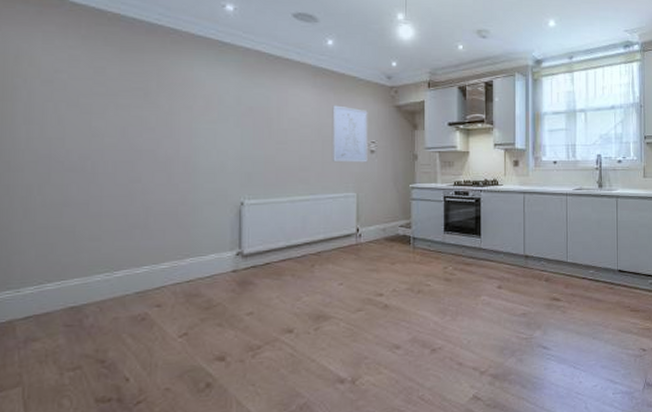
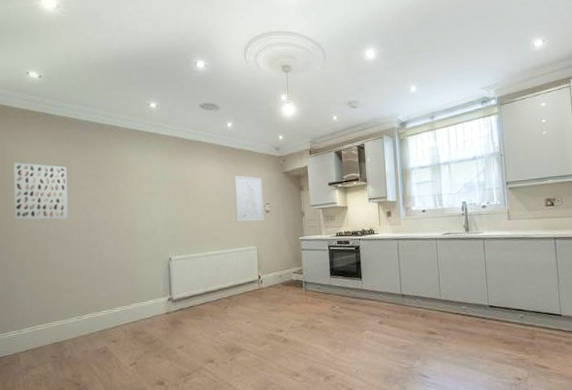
wall art: none [17,64,101,145] -> present [13,162,68,221]

